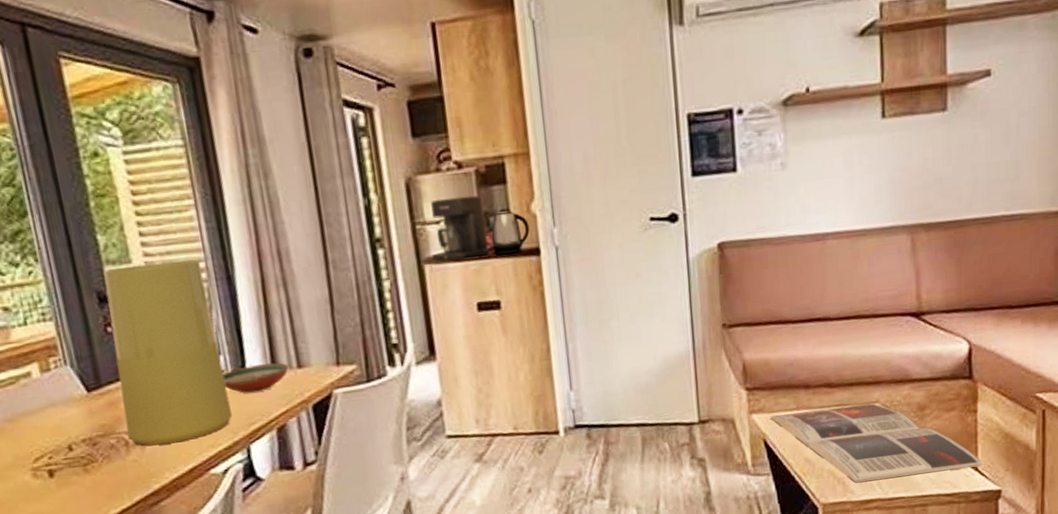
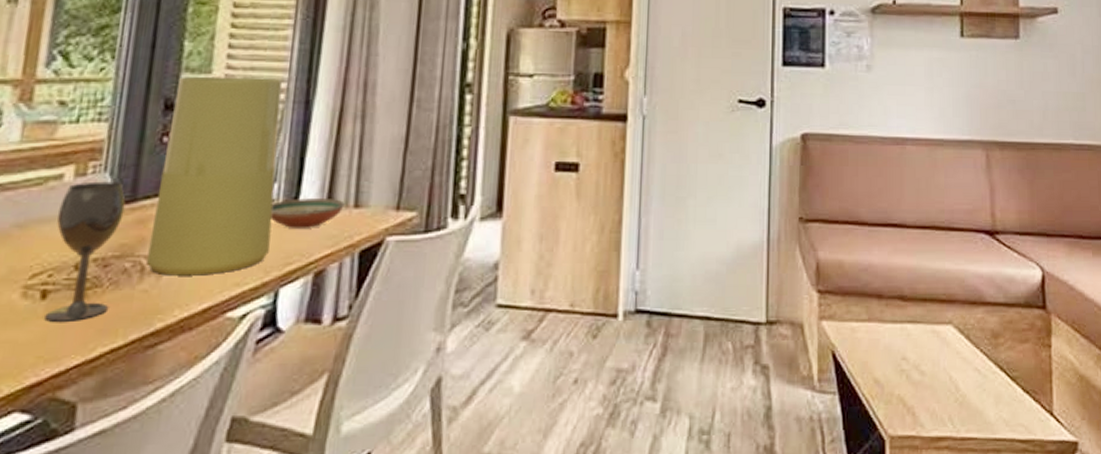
wine glass: none [37,372,108,494] -> present [45,181,126,322]
coffee maker: present [431,195,489,261] -> none [519,53,579,116]
kettle: present [488,211,530,256] -> none [580,74,621,117]
magazine: present [770,403,984,483] -> none [840,323,1059,414]

